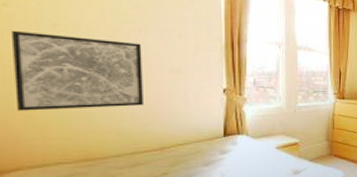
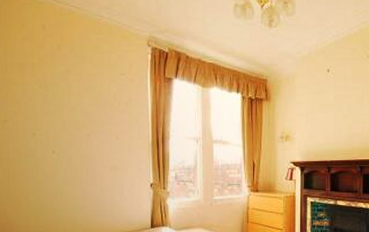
wall art: present [10,30,143,111] -> none [8,140,91,204]

